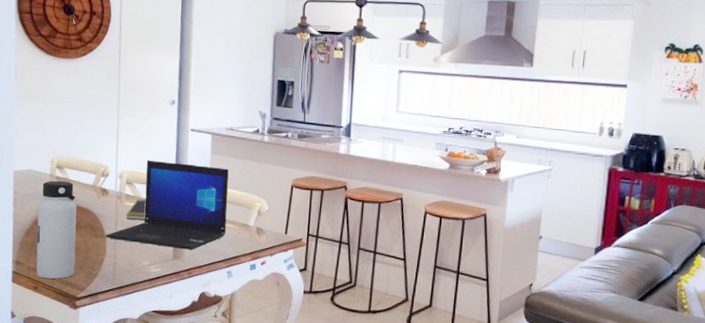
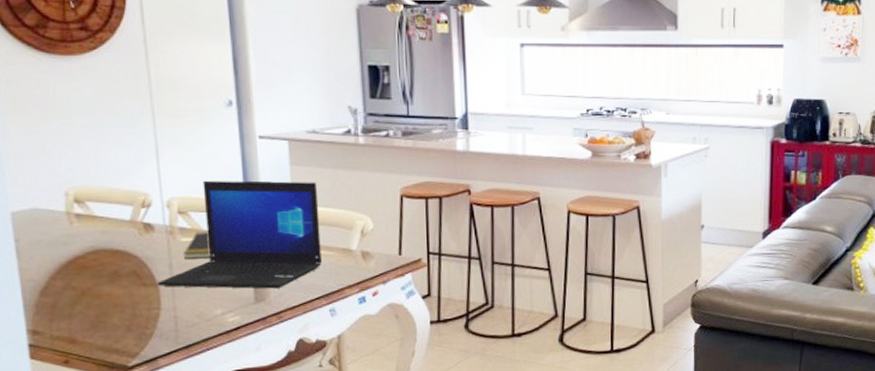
water bottle: present [36,180,77,279] -> none [53,218,120,349]

